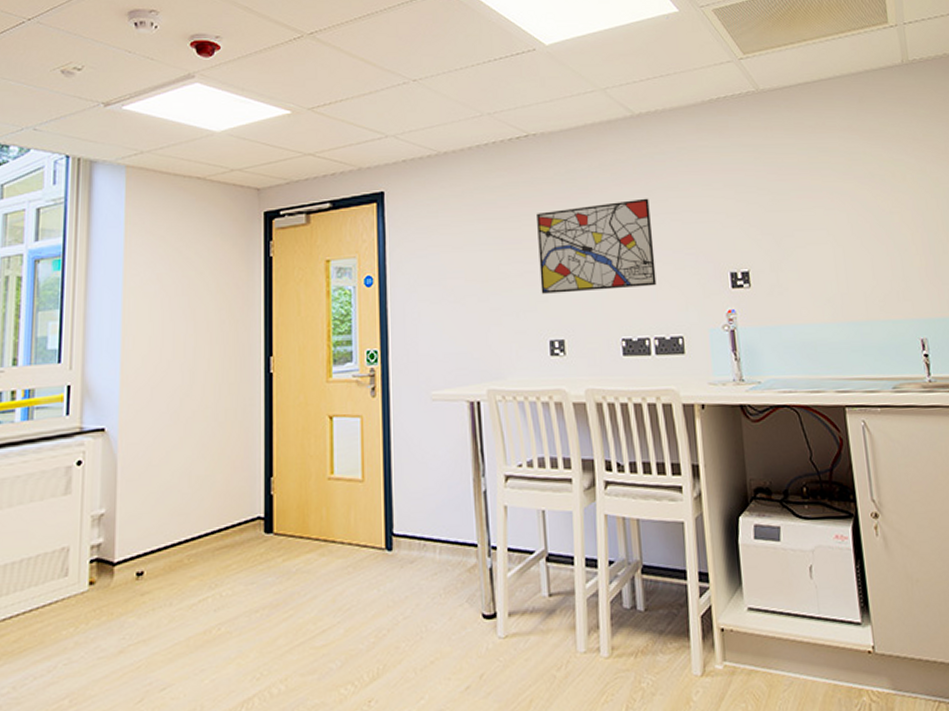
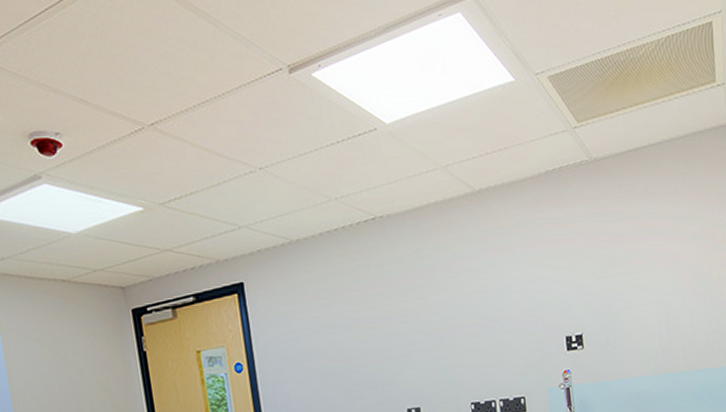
wall art: present [537,198,657,294] -> none [388,272,500,368]

